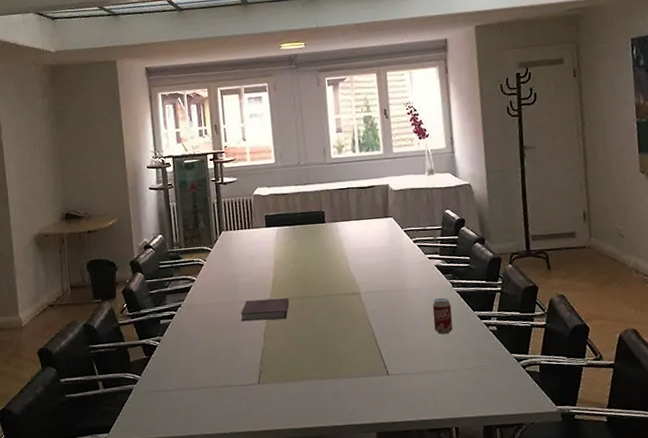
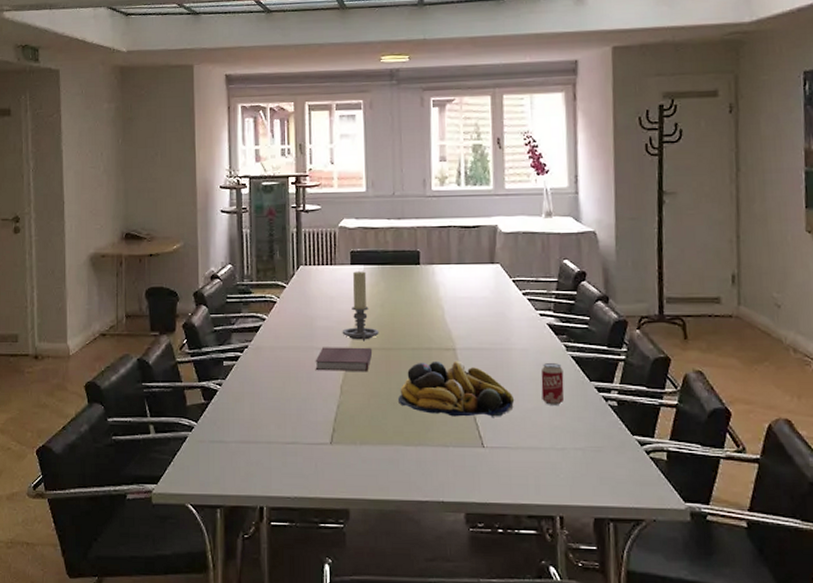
candle holder: none [262,231,294,293] -> present [342,270,379,342]
fruit bowl: none [313,303,412,351] -> present [397,360,515,417]

